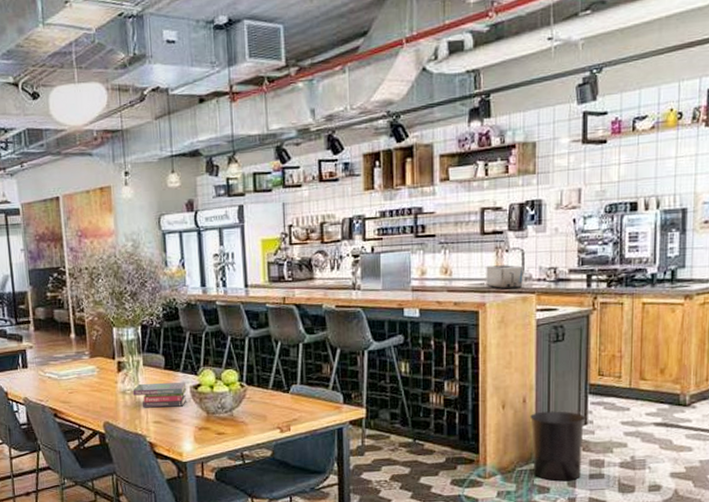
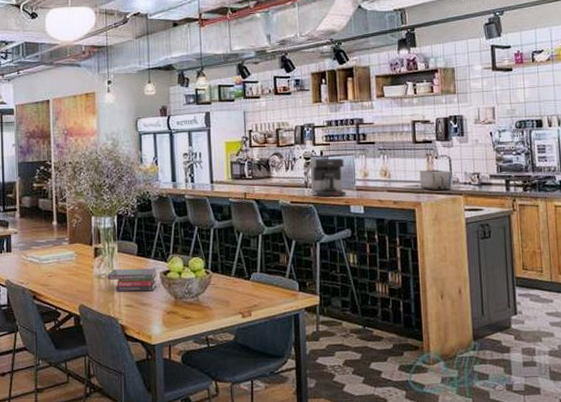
coffee maker: none [359,255,399,300] -> present [310,158,346,197]
waste bin: present [530,411,586,482] -> none [466,301,515,369]

